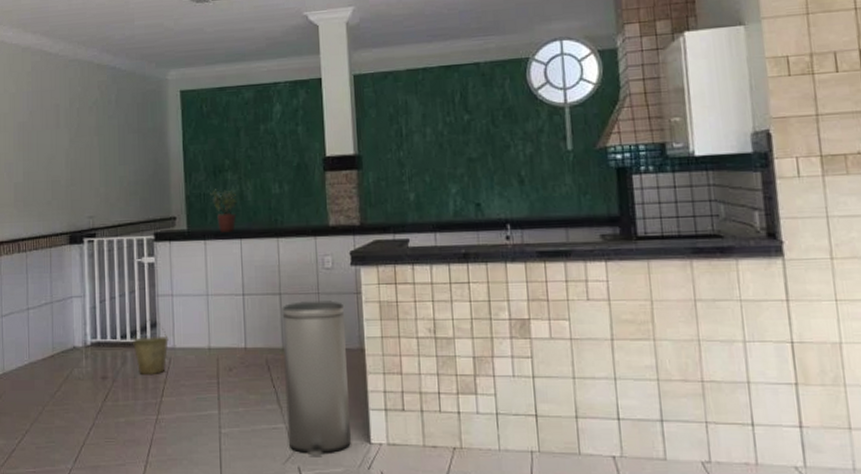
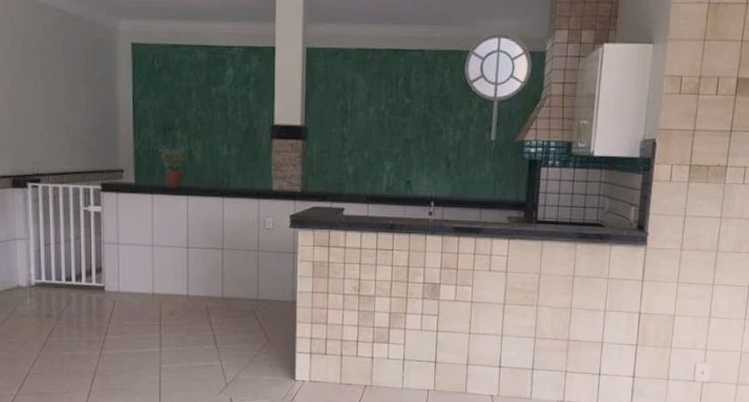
bucket: present [133,318,169,376] -> none [78,263,113,316]
pedal bin: present [282,300,351,455] -> none [222,257,280,388]

